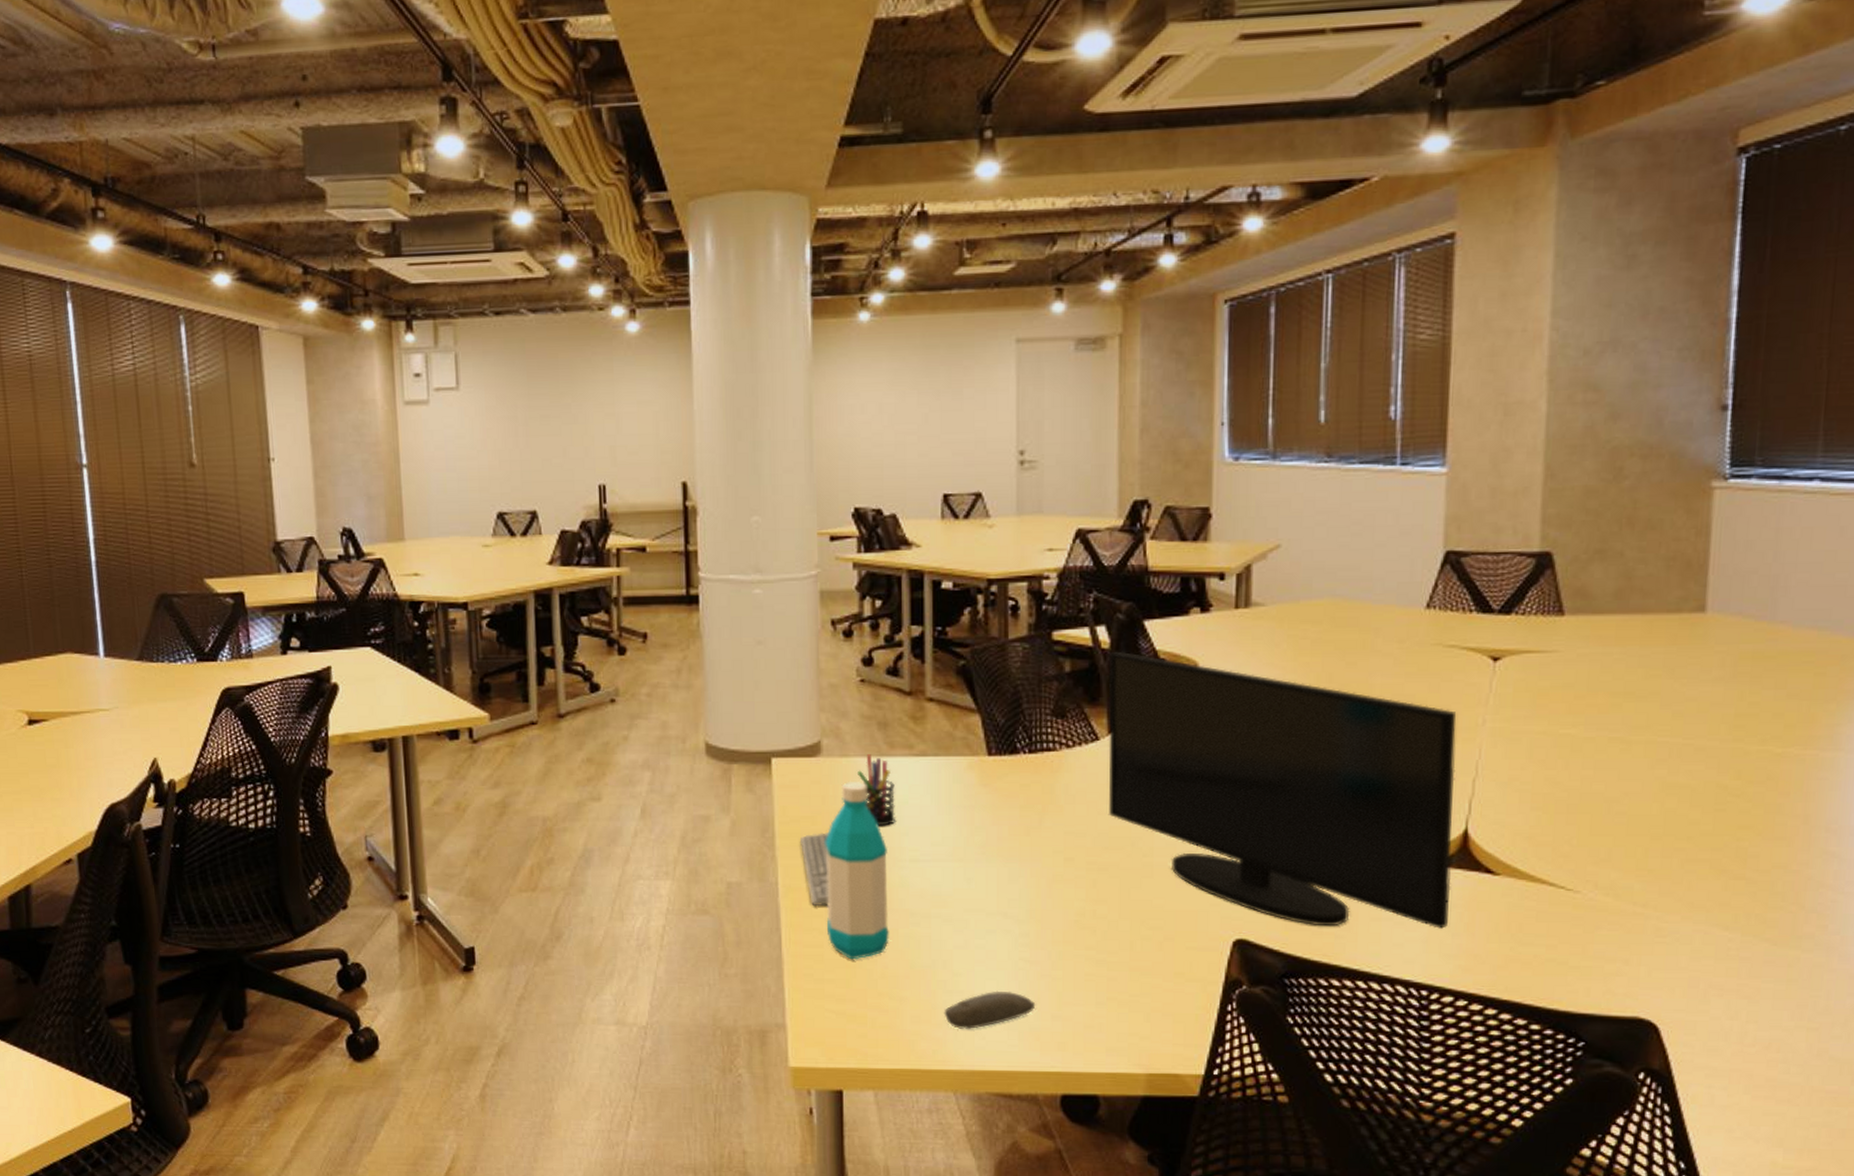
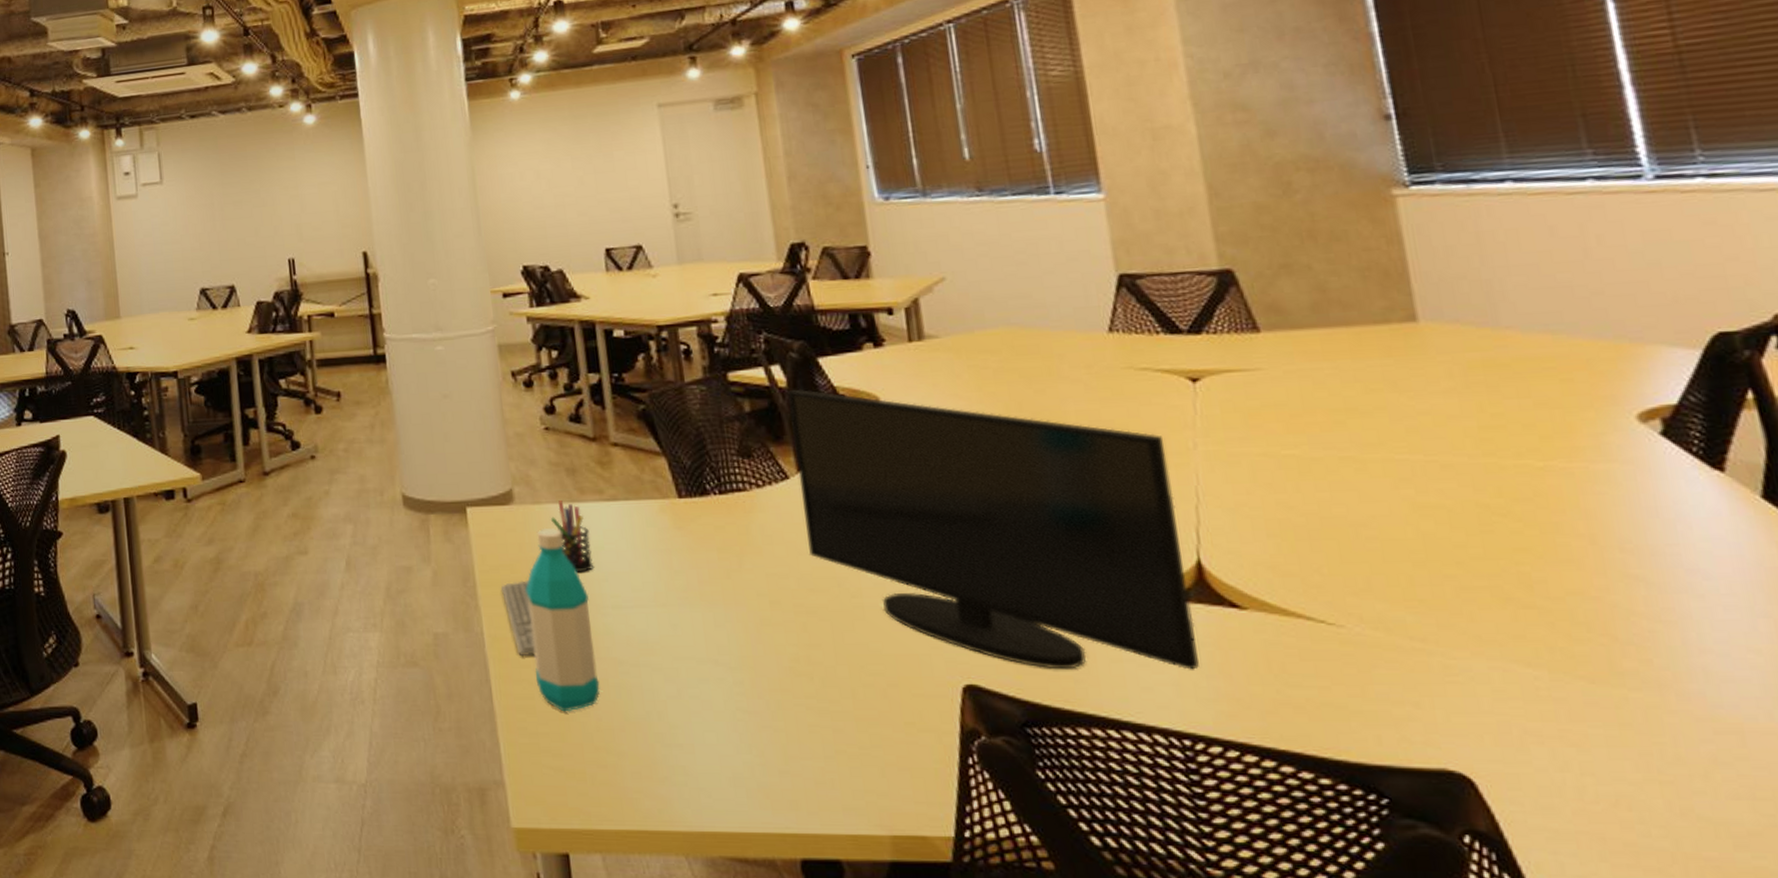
computer mouse: present [944,990,1036,1030] -> none [664,744,761,787]

